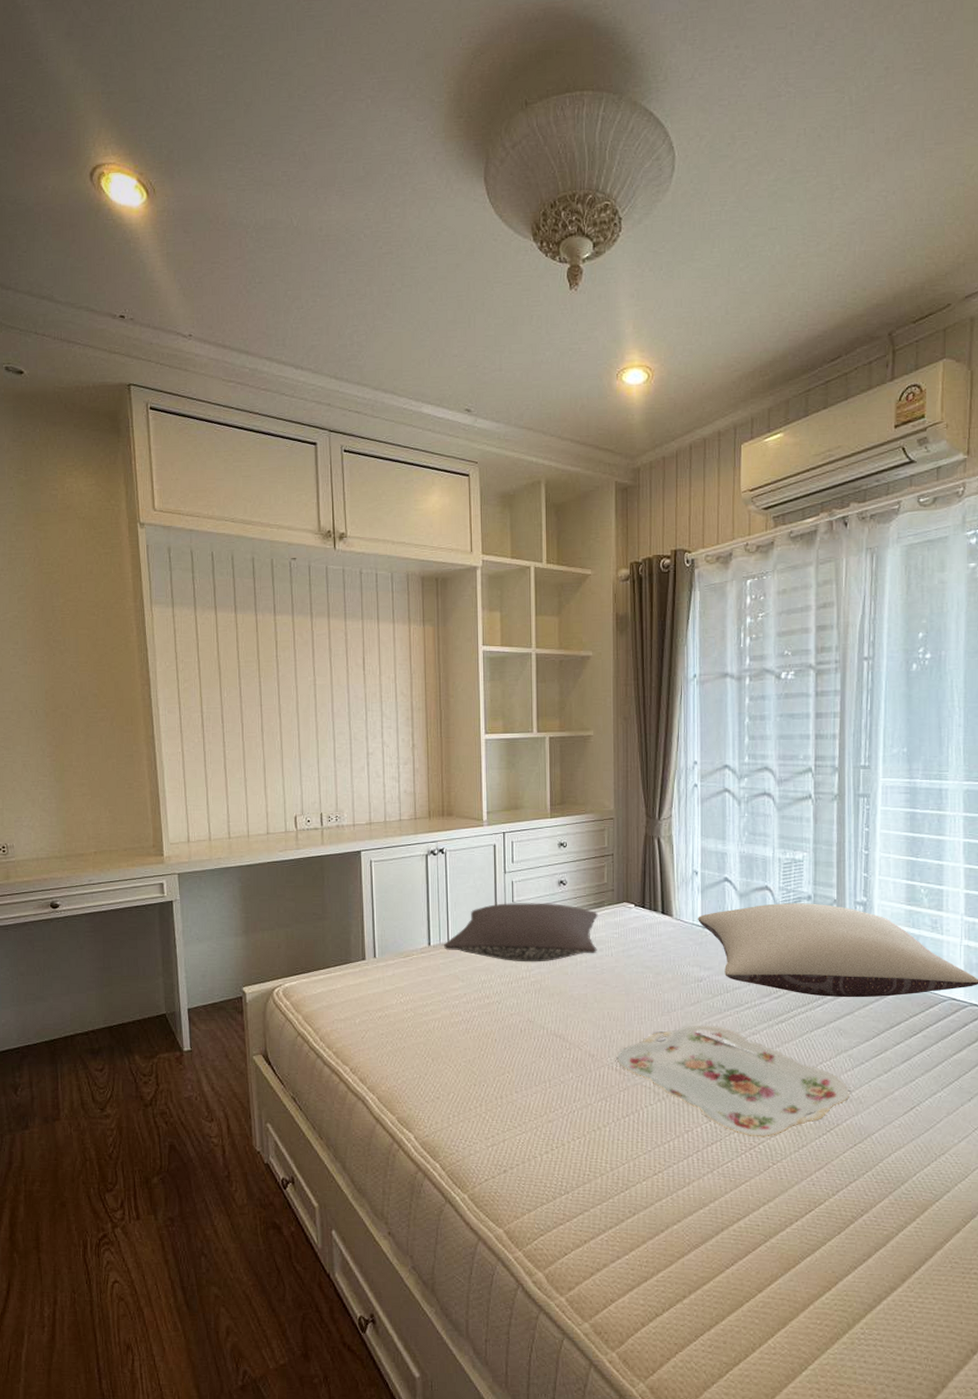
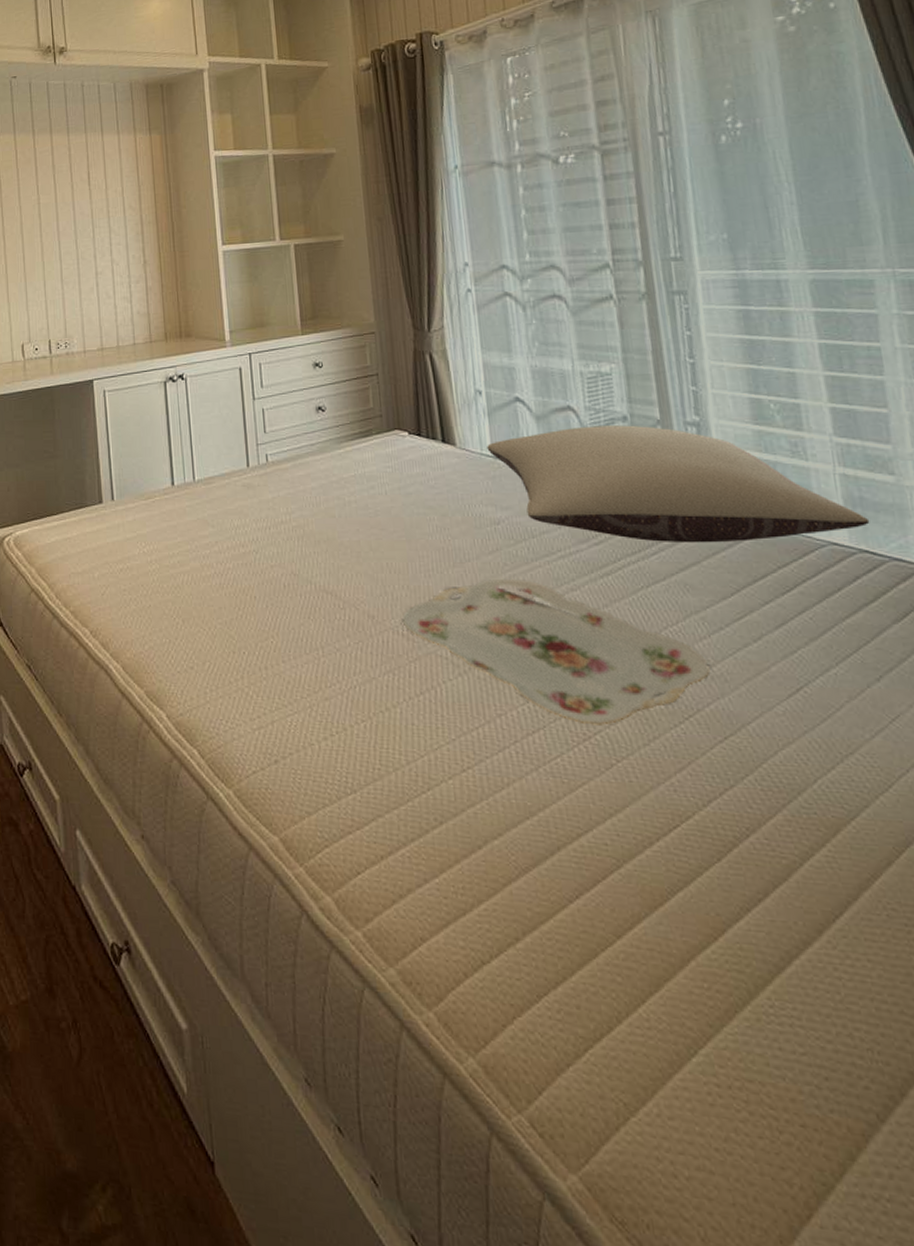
pillow: present [444,903,598,962] -> none [189,433,368,504]

